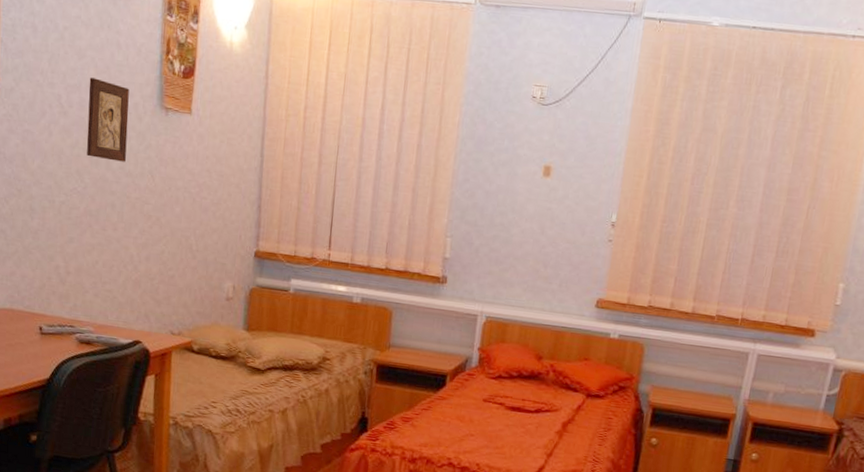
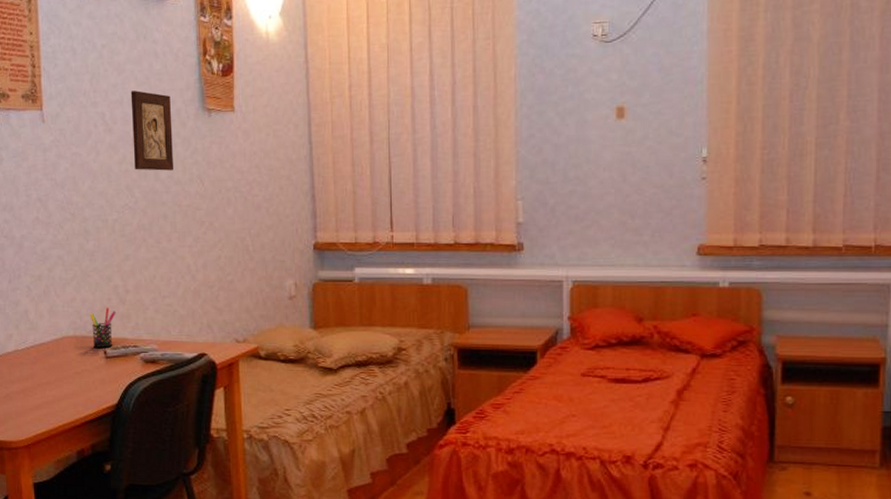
pen holder: none [28,285,55,324] -> present [90,307,116,348]

